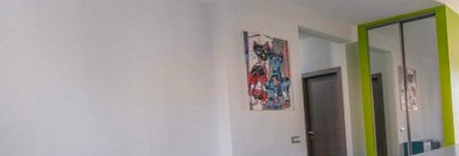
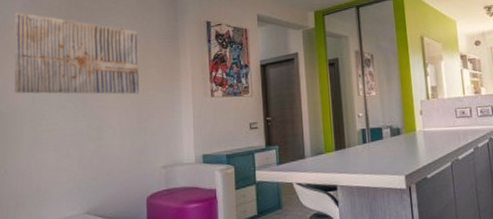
wall art: none [14,12,170,107] -> present [14,12,139,94]

